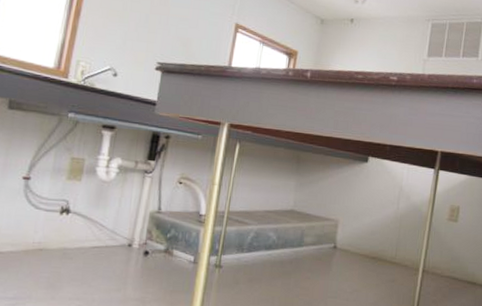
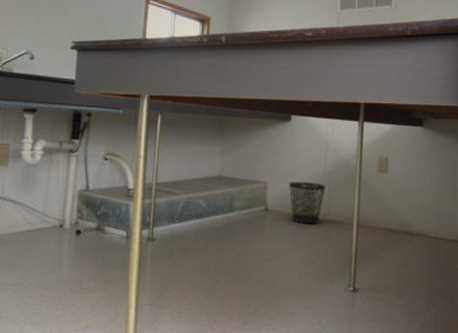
wastebasket: none [359,222,395,266] -> present [289,181,325,225]

